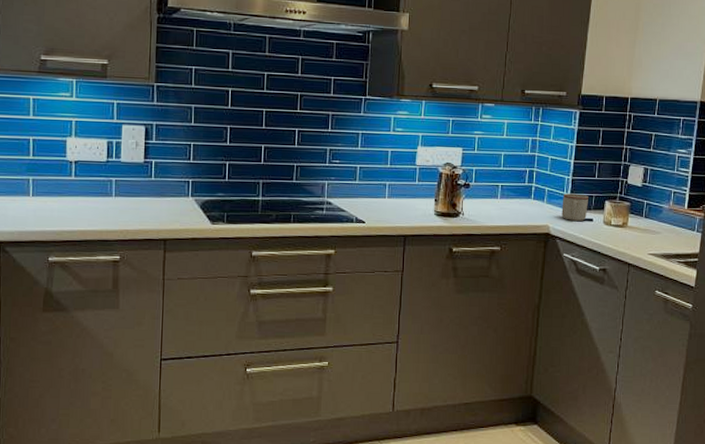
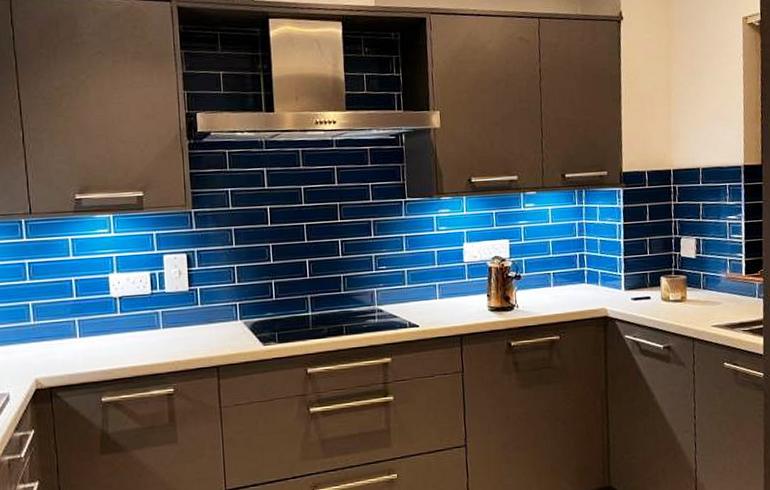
mug: present [561,193,588,221] -> none [617,272,644,301]

